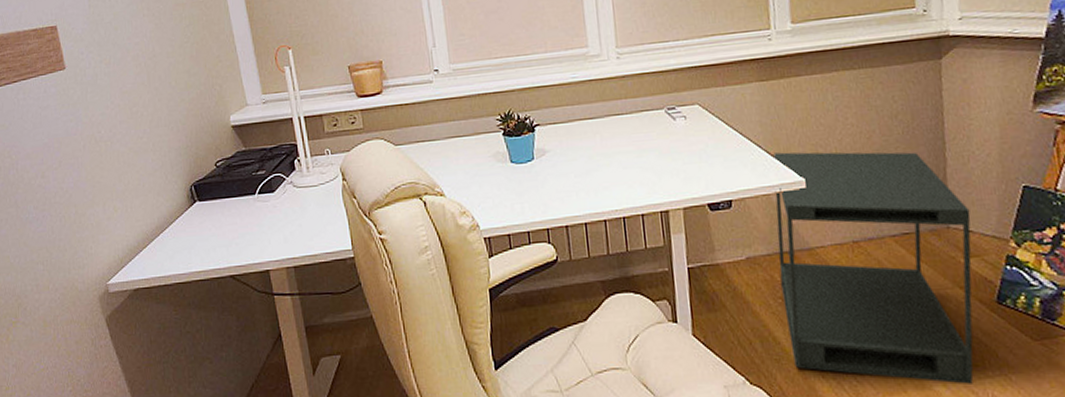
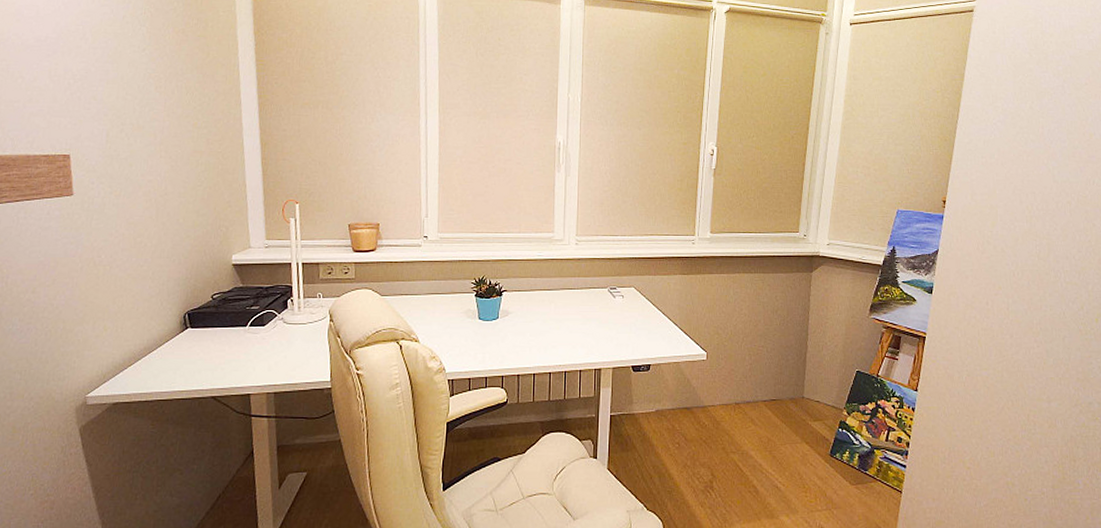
side table: present [773,152,974,384] -> none [680,331,819,516]

